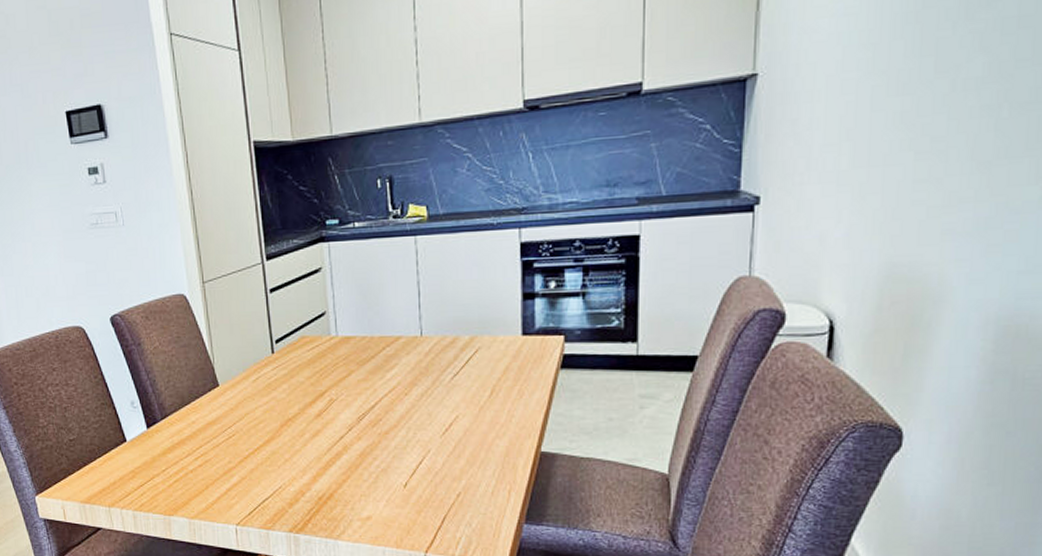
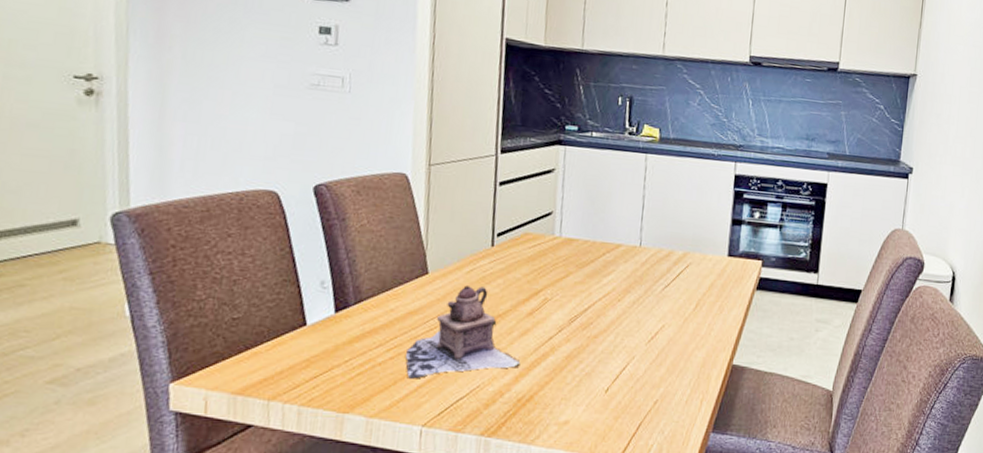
teapot: none [212,393,316,483] -> present [406,285,521,379]

